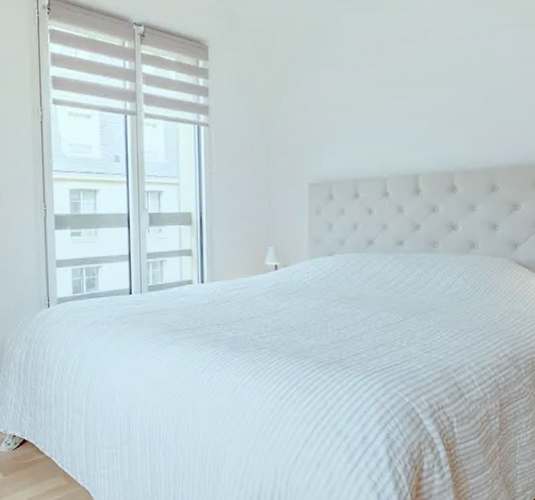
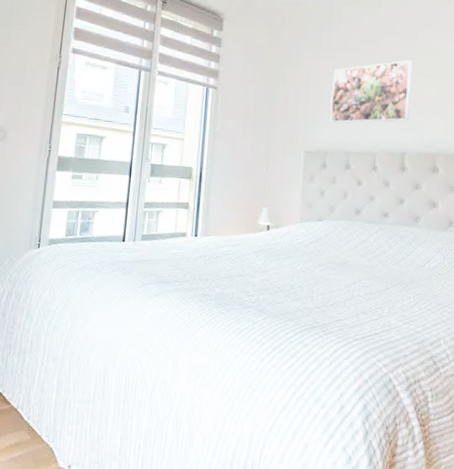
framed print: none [334,68,423,150] -> present [330,59,412,123]

